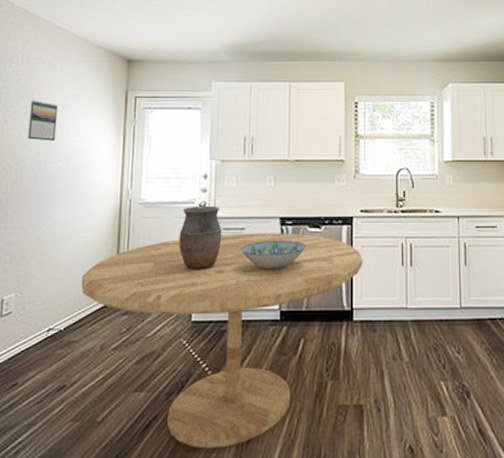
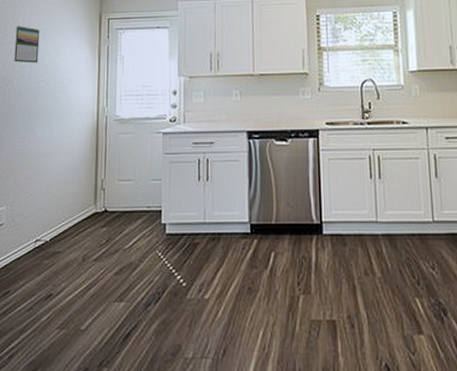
dining table: present [81,233,363,449] -> none [64,146,331,360]
vase: present [179,205,222,269] -> none [152,120,192,183]
decorative bowl: present [240,241,307,270] -> none [210,154,274,183]

